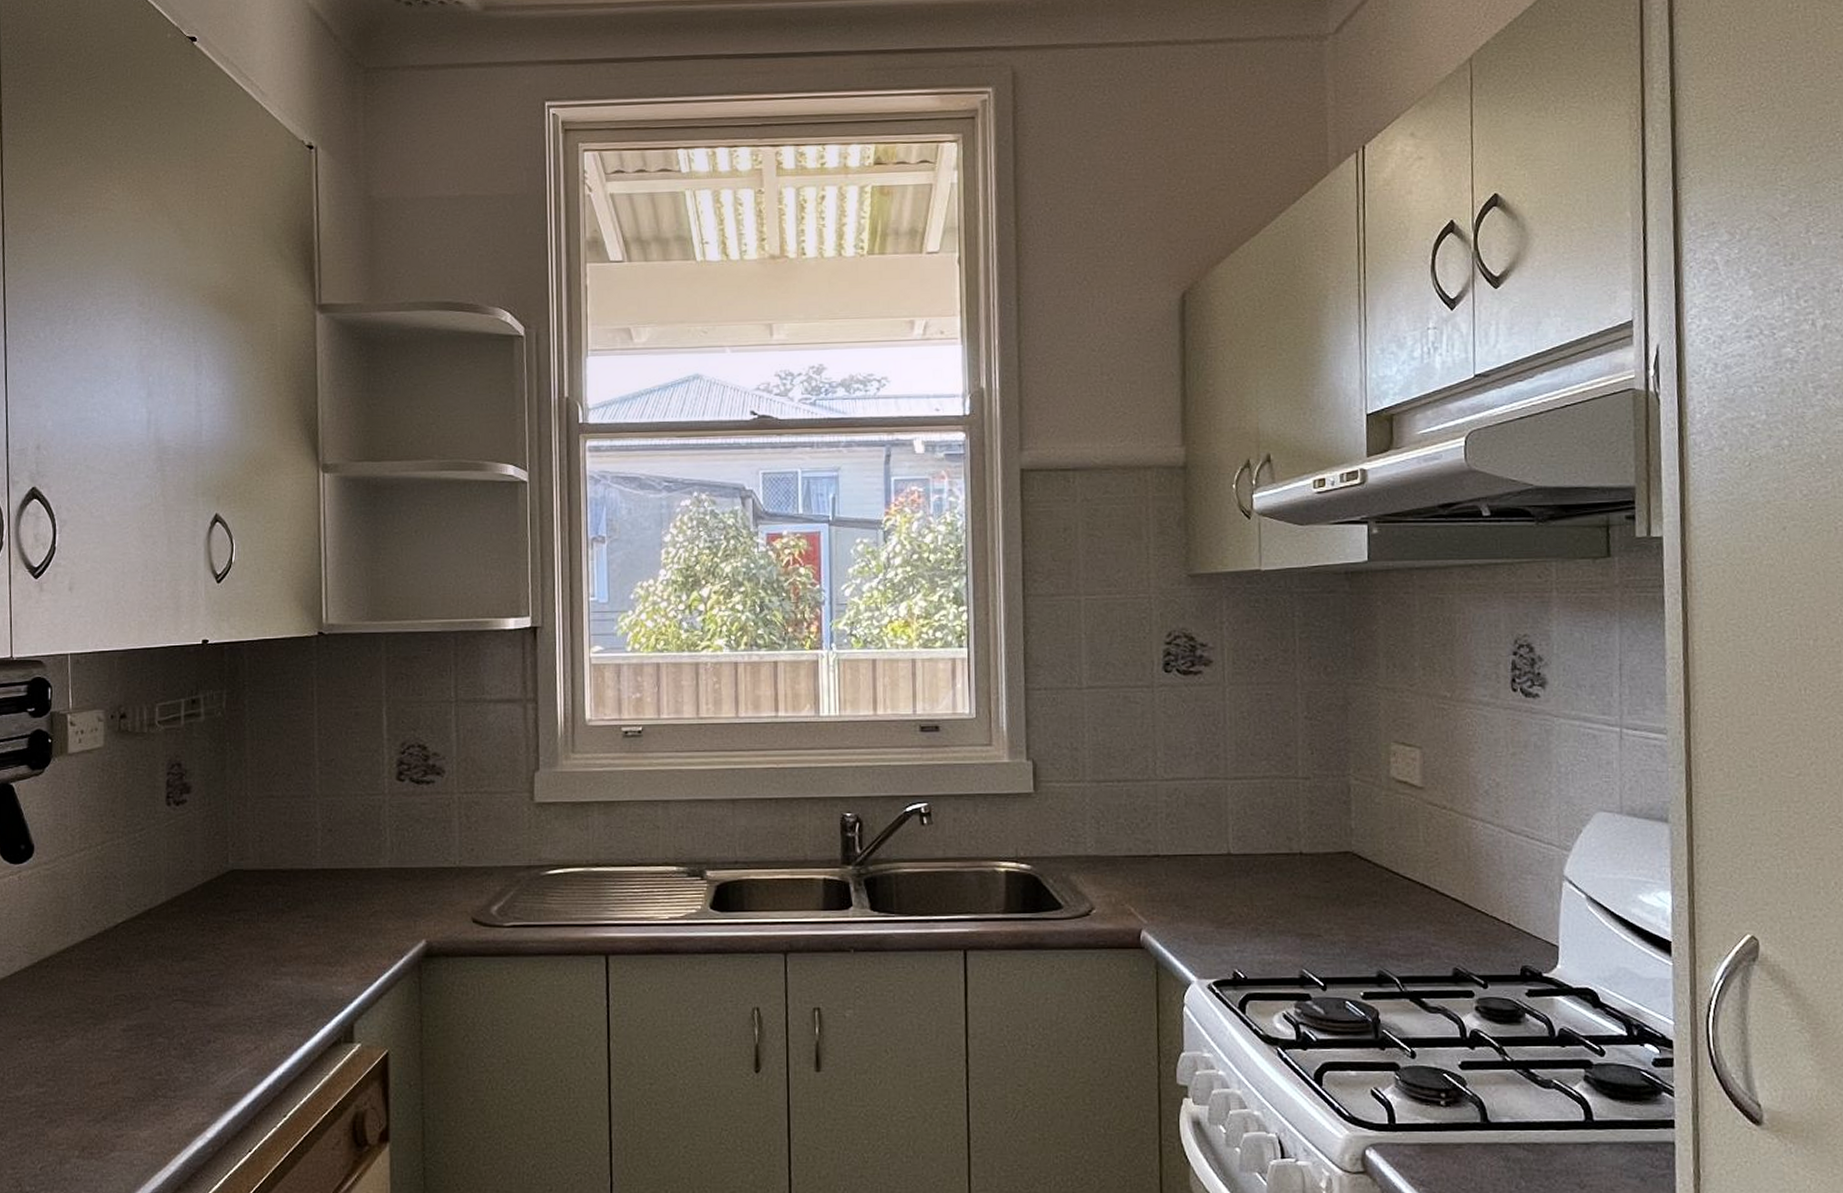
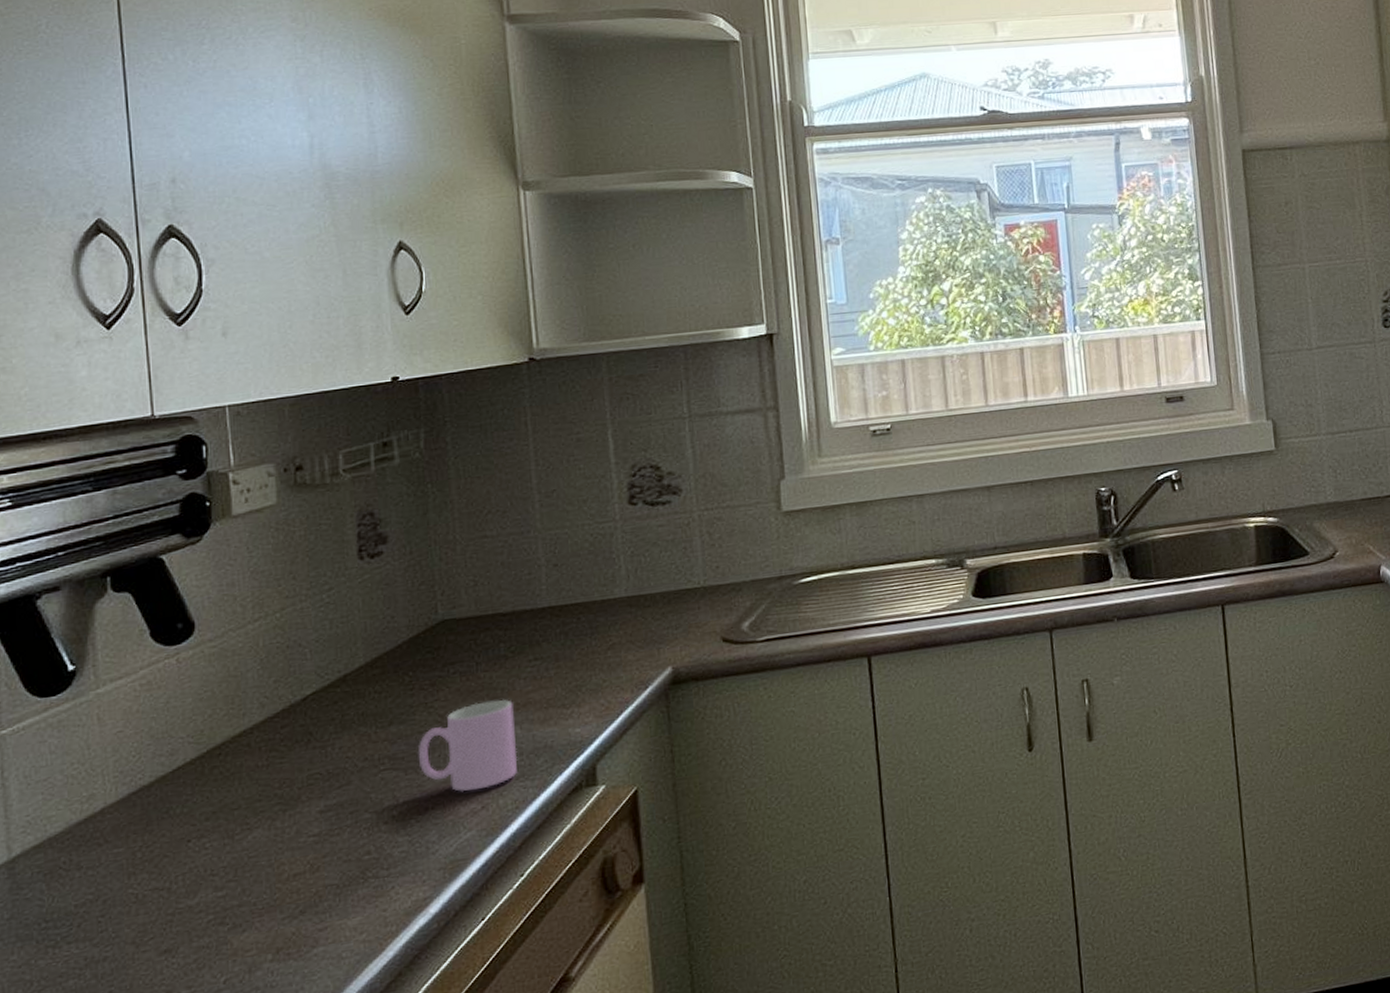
cup: none [205,950,288,1031] -> present [418,699,518,793]

